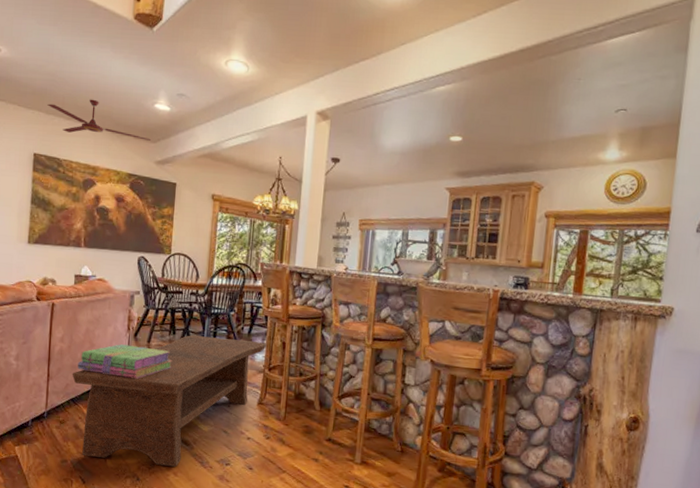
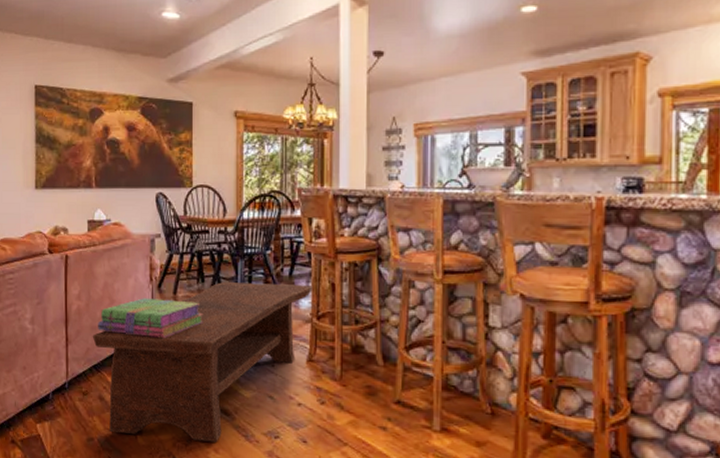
ceiling fan: present [47,99,152,141] -> none [46,16,161,57]

